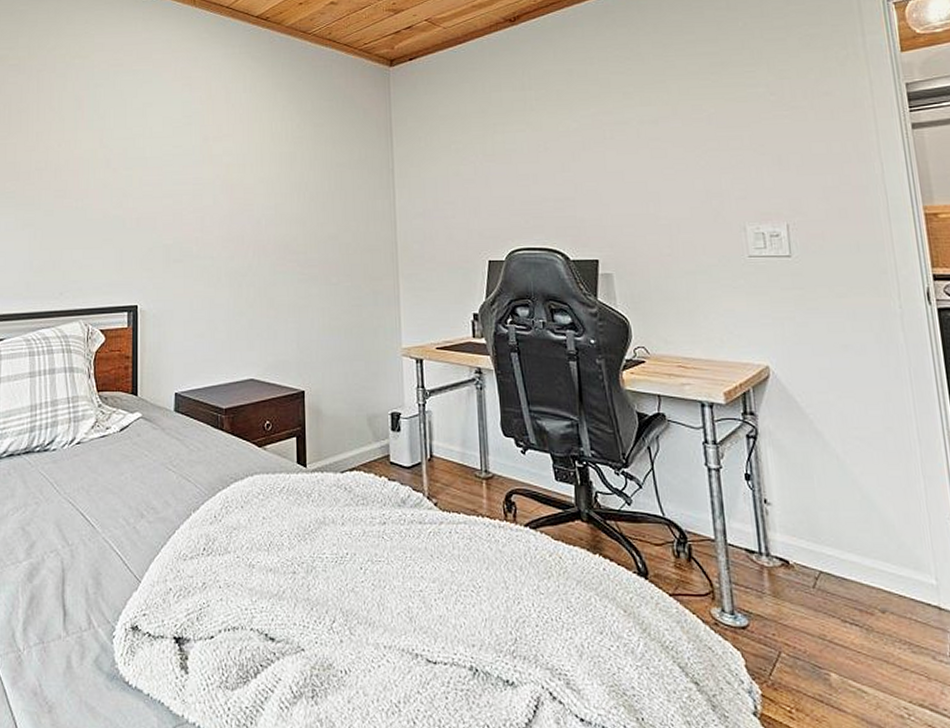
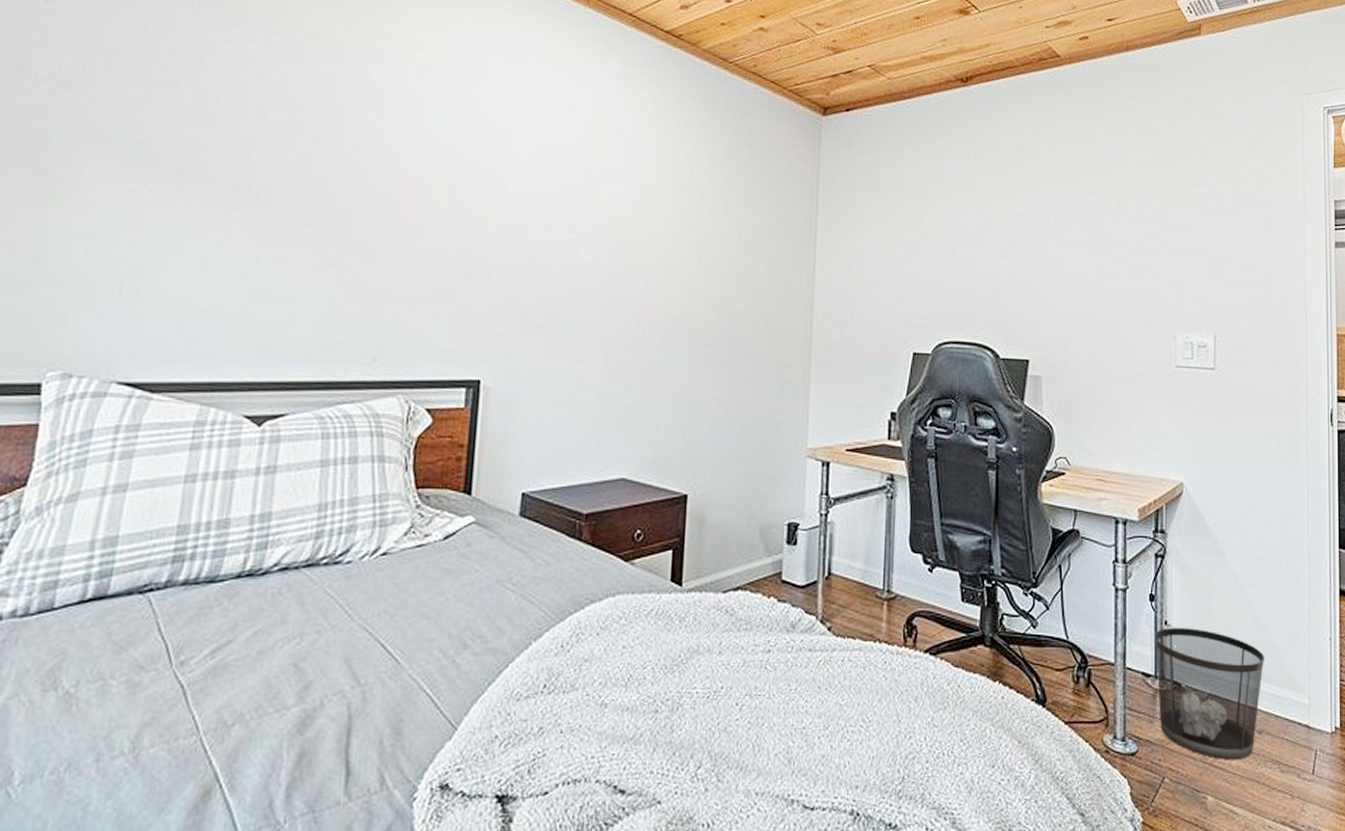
waste bin: none [753,505,881,639] -> present [1153,627,1266,760]

